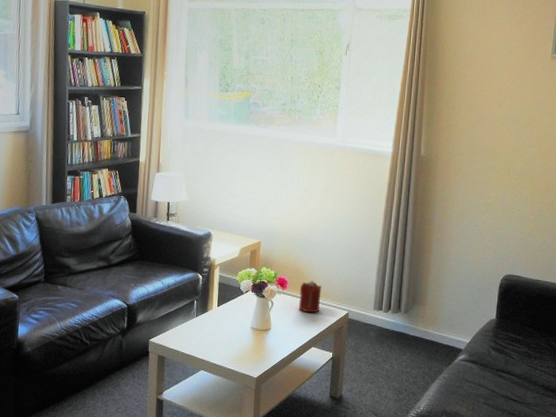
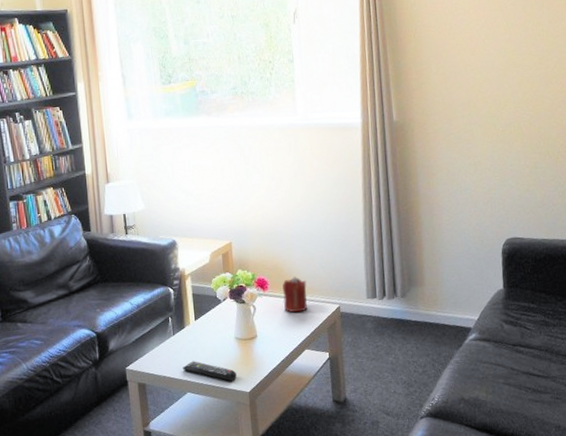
remote control: none [200,342,247,366] -> present [183,361,237,382]

